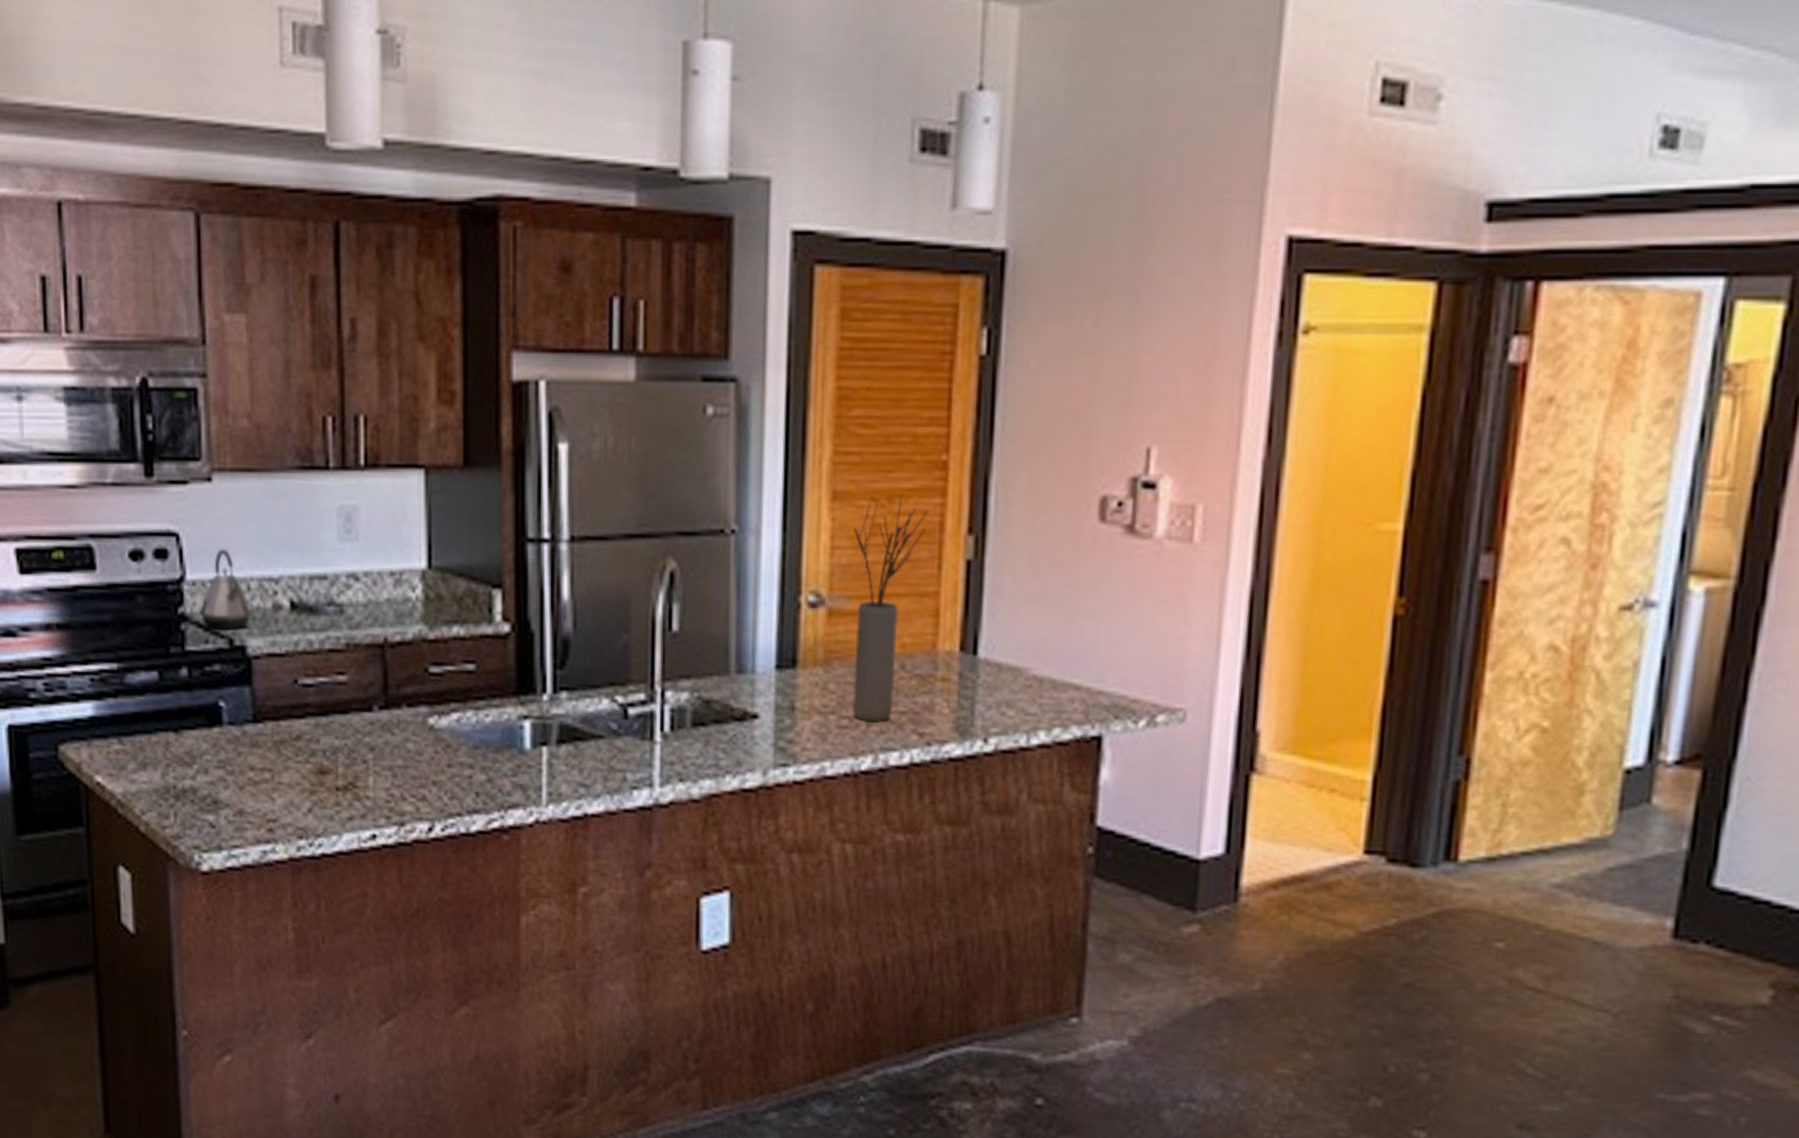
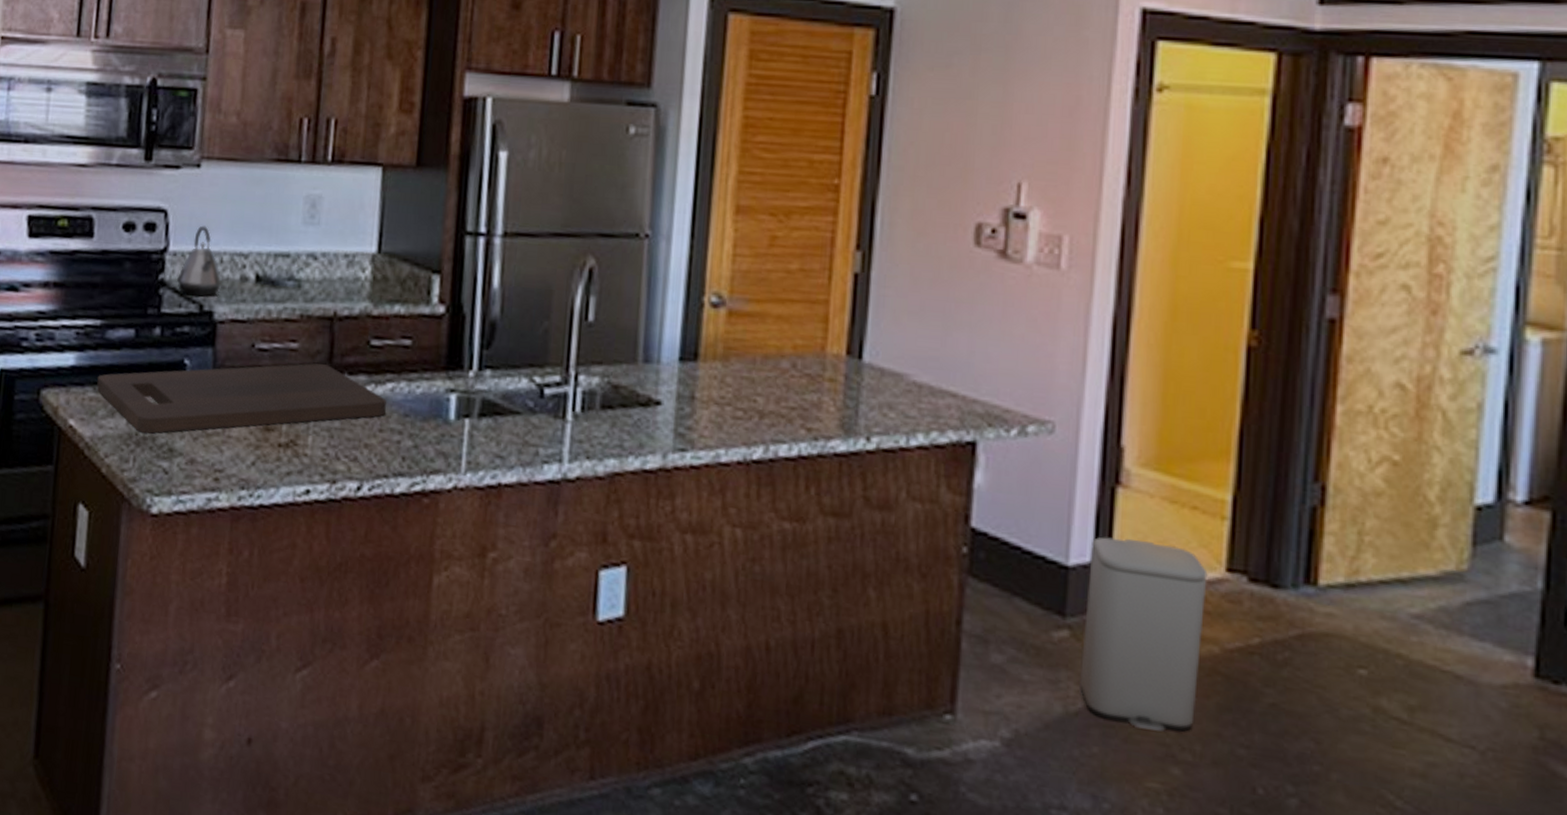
cutting board: none [122,696,453,785] -> present [96,363,387,434]
vase: present [851,494,930,722] -> none [746,211,822,416]
pedal bin: none [1210,827,1345,1020] -> present [1080,537,1208,733]

